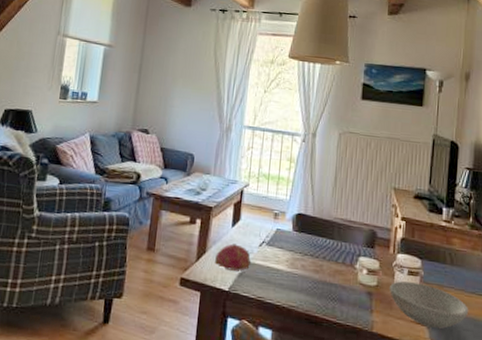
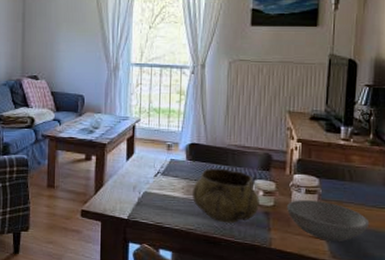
fruit: present [215,243,252,272] -> none [113,176,148,201]
decorative bowl: none [296,241,363,303] -> present [193,168,260,224]

